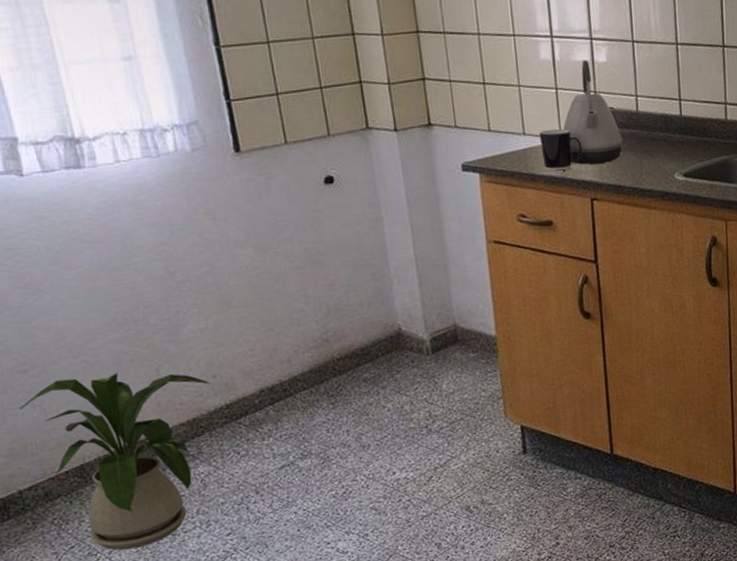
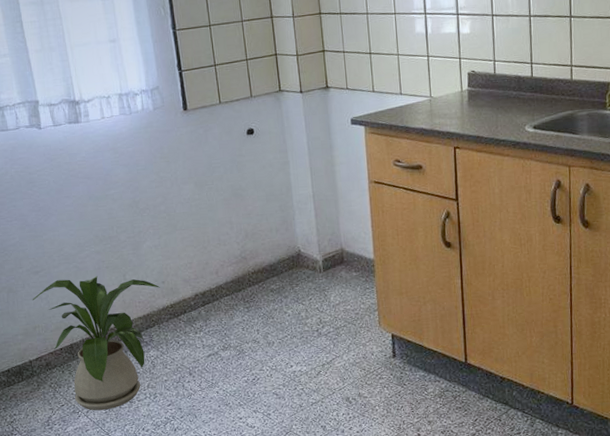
mug: present [539,129,582,171] -> none [413,89,448,124]
kettle: present [562,60,623,165] -> none [432,32,482,119]

